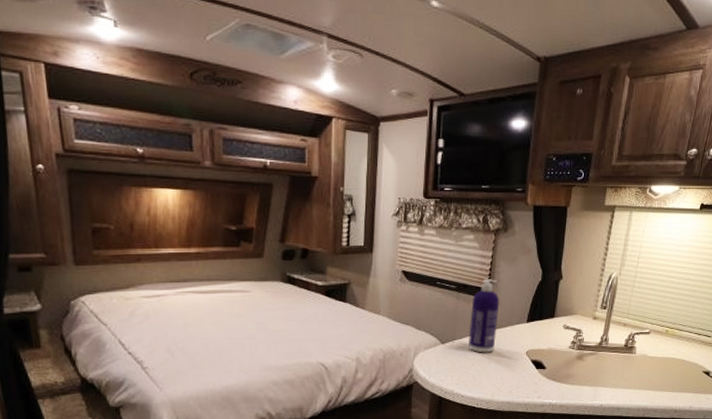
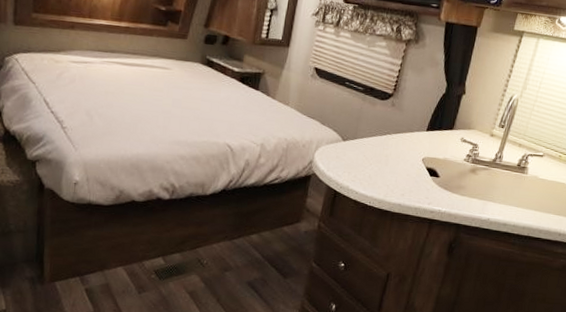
spray bottle: present [467,279,500,353] -> none [367,85,403,155]

